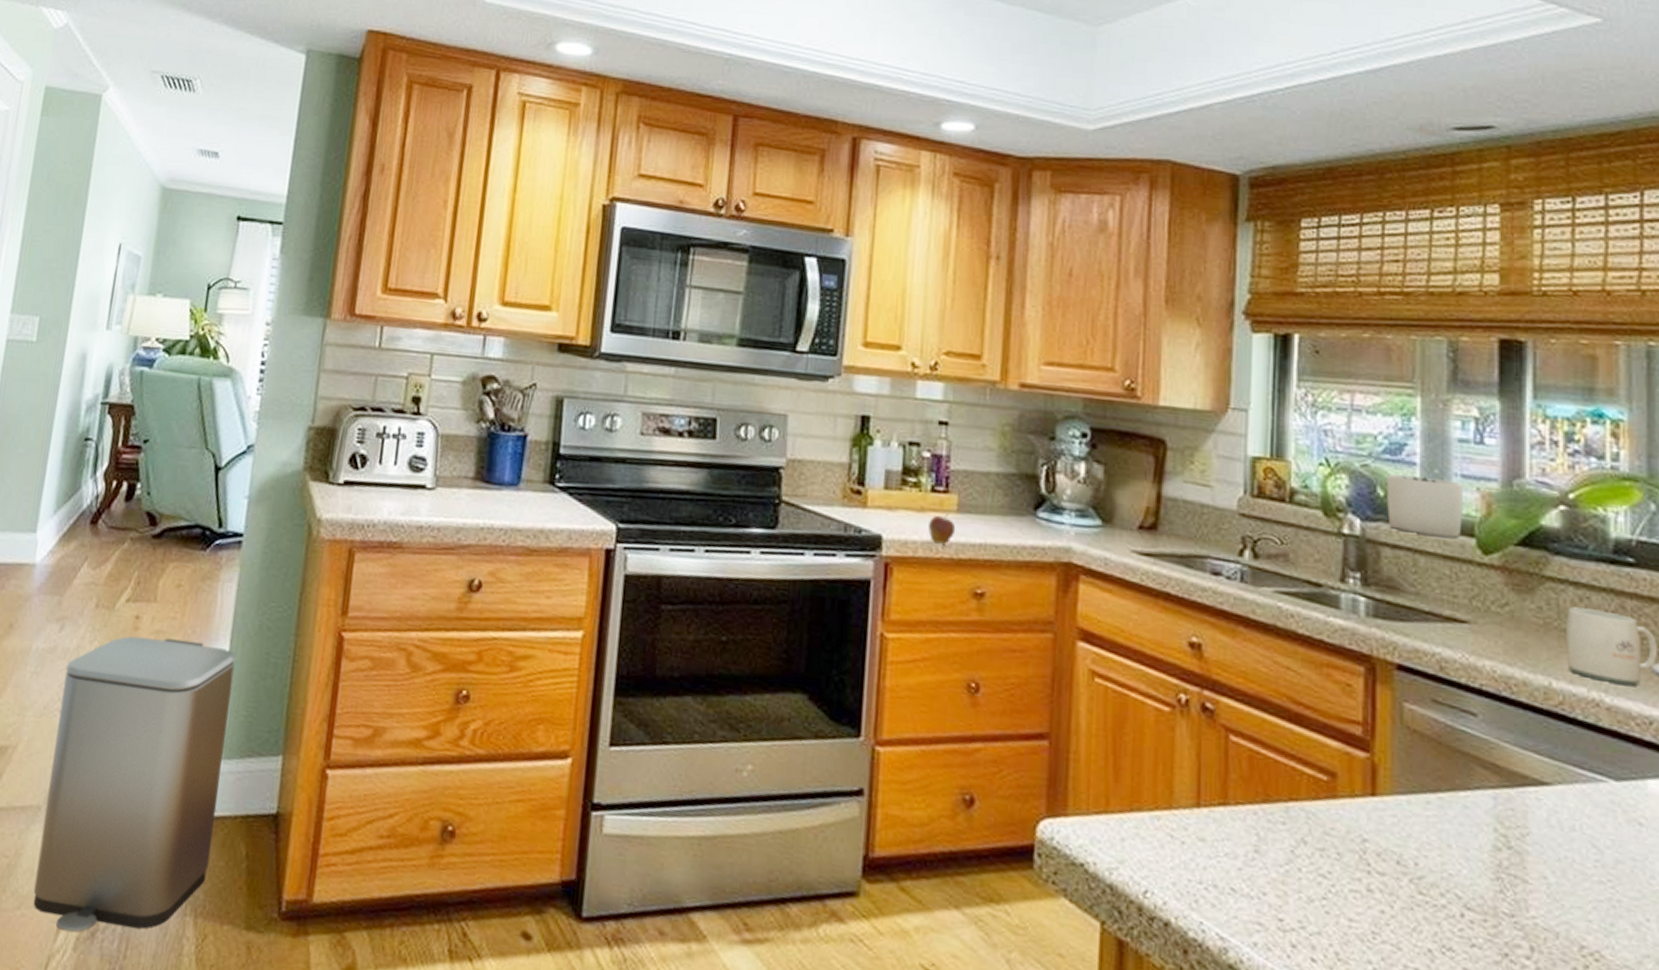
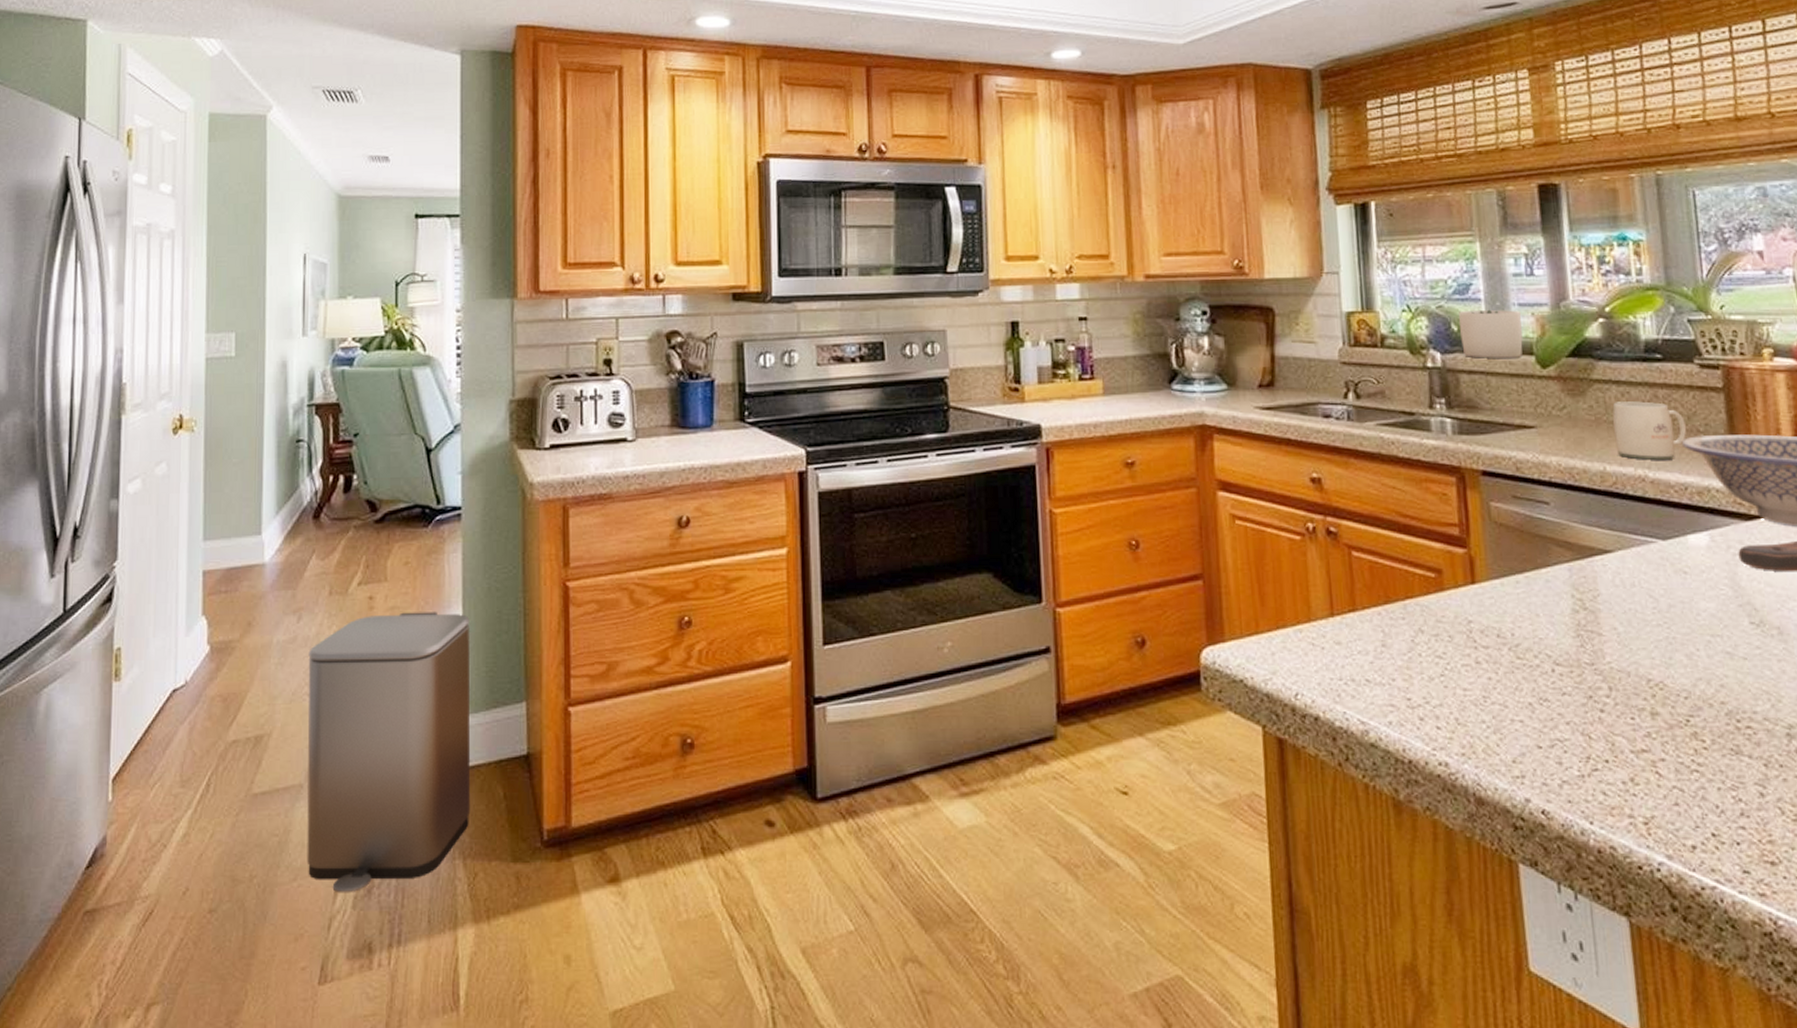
fruit: present [928,513,956,544] -> none [1080,397,1104,425]

